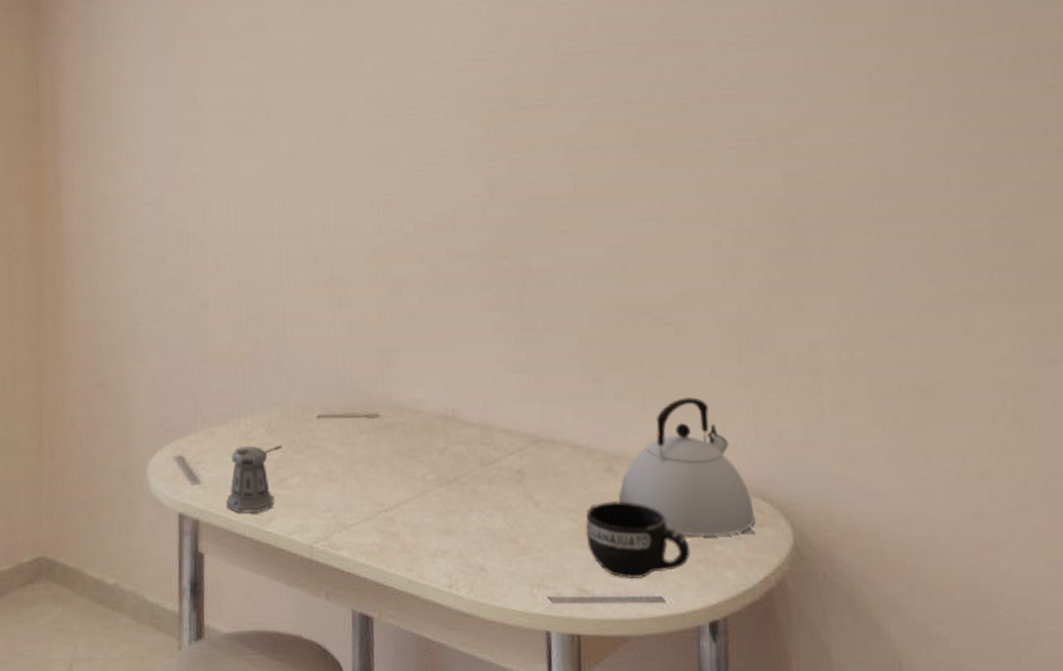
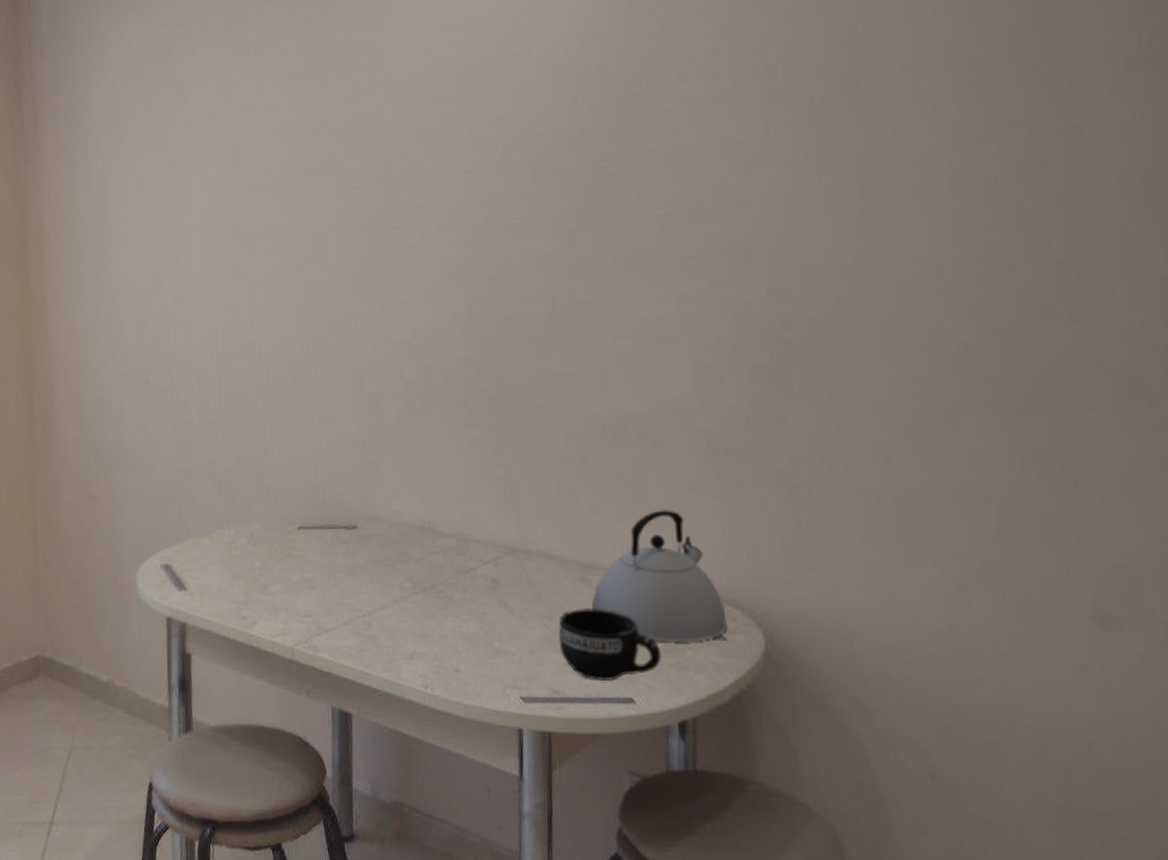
pepper shaker: present [225,445,283,513] -> none [210,554,265,617]

